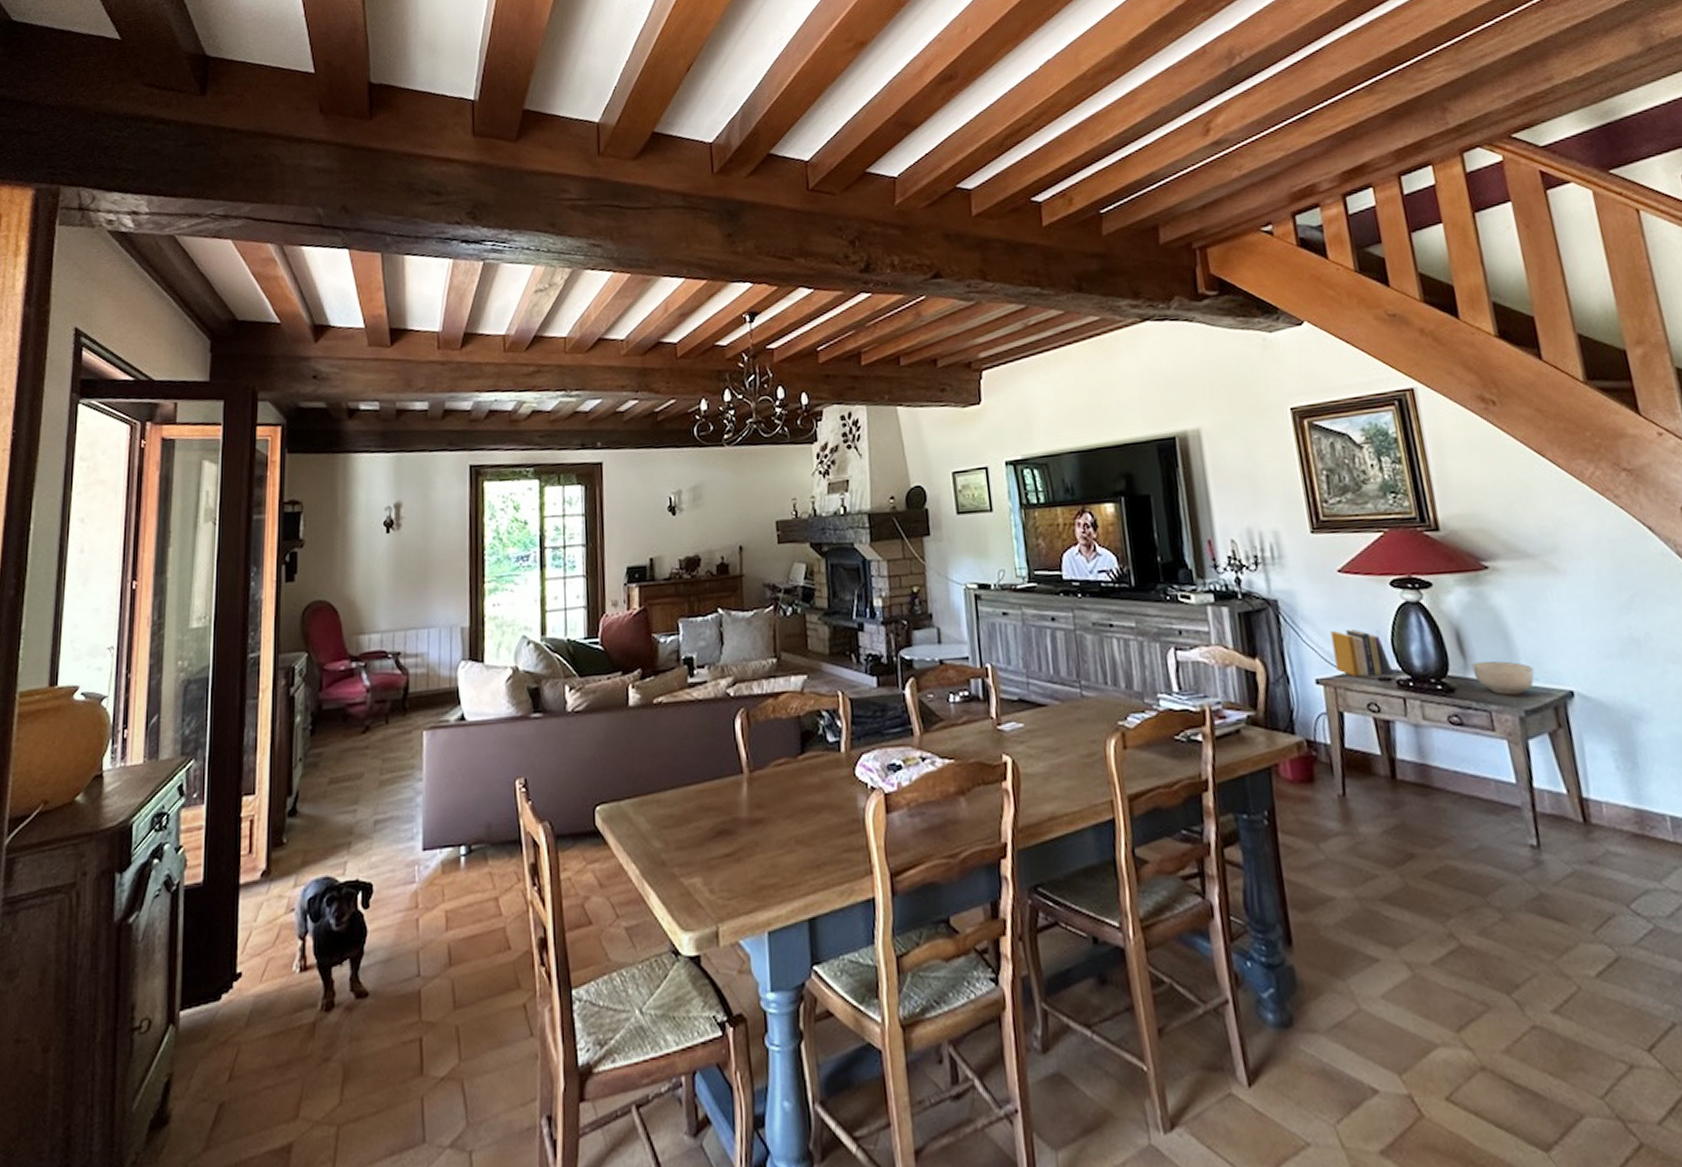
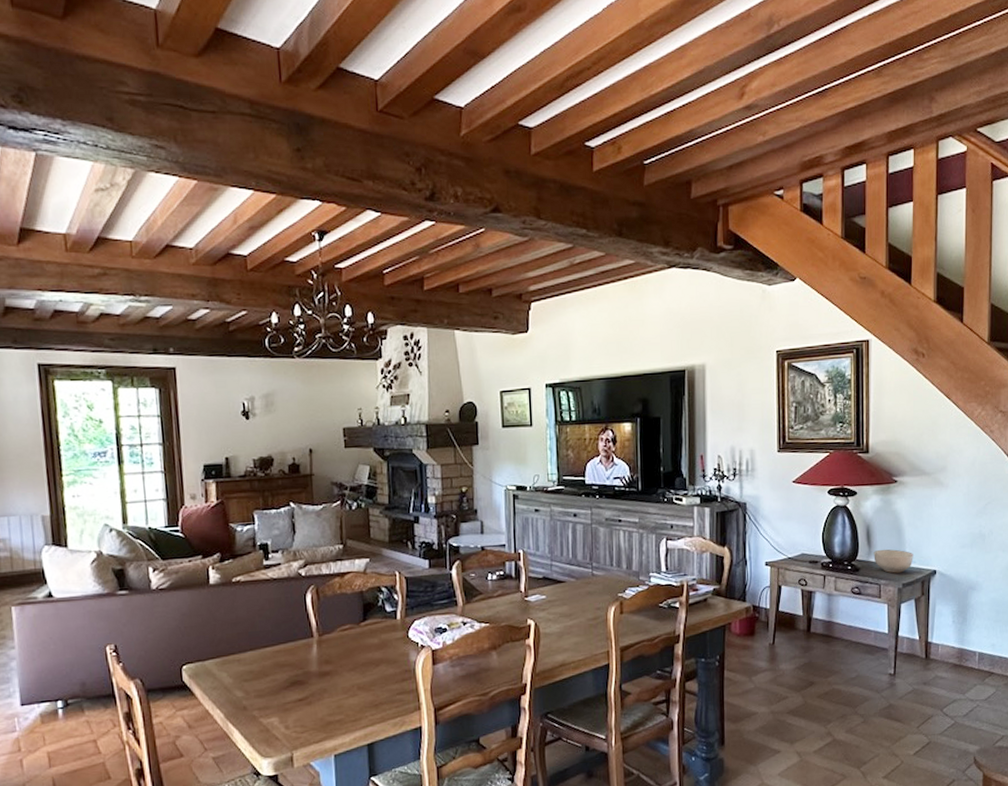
books: present [1330,630,1394,678] -> none [781,526,820,561]

